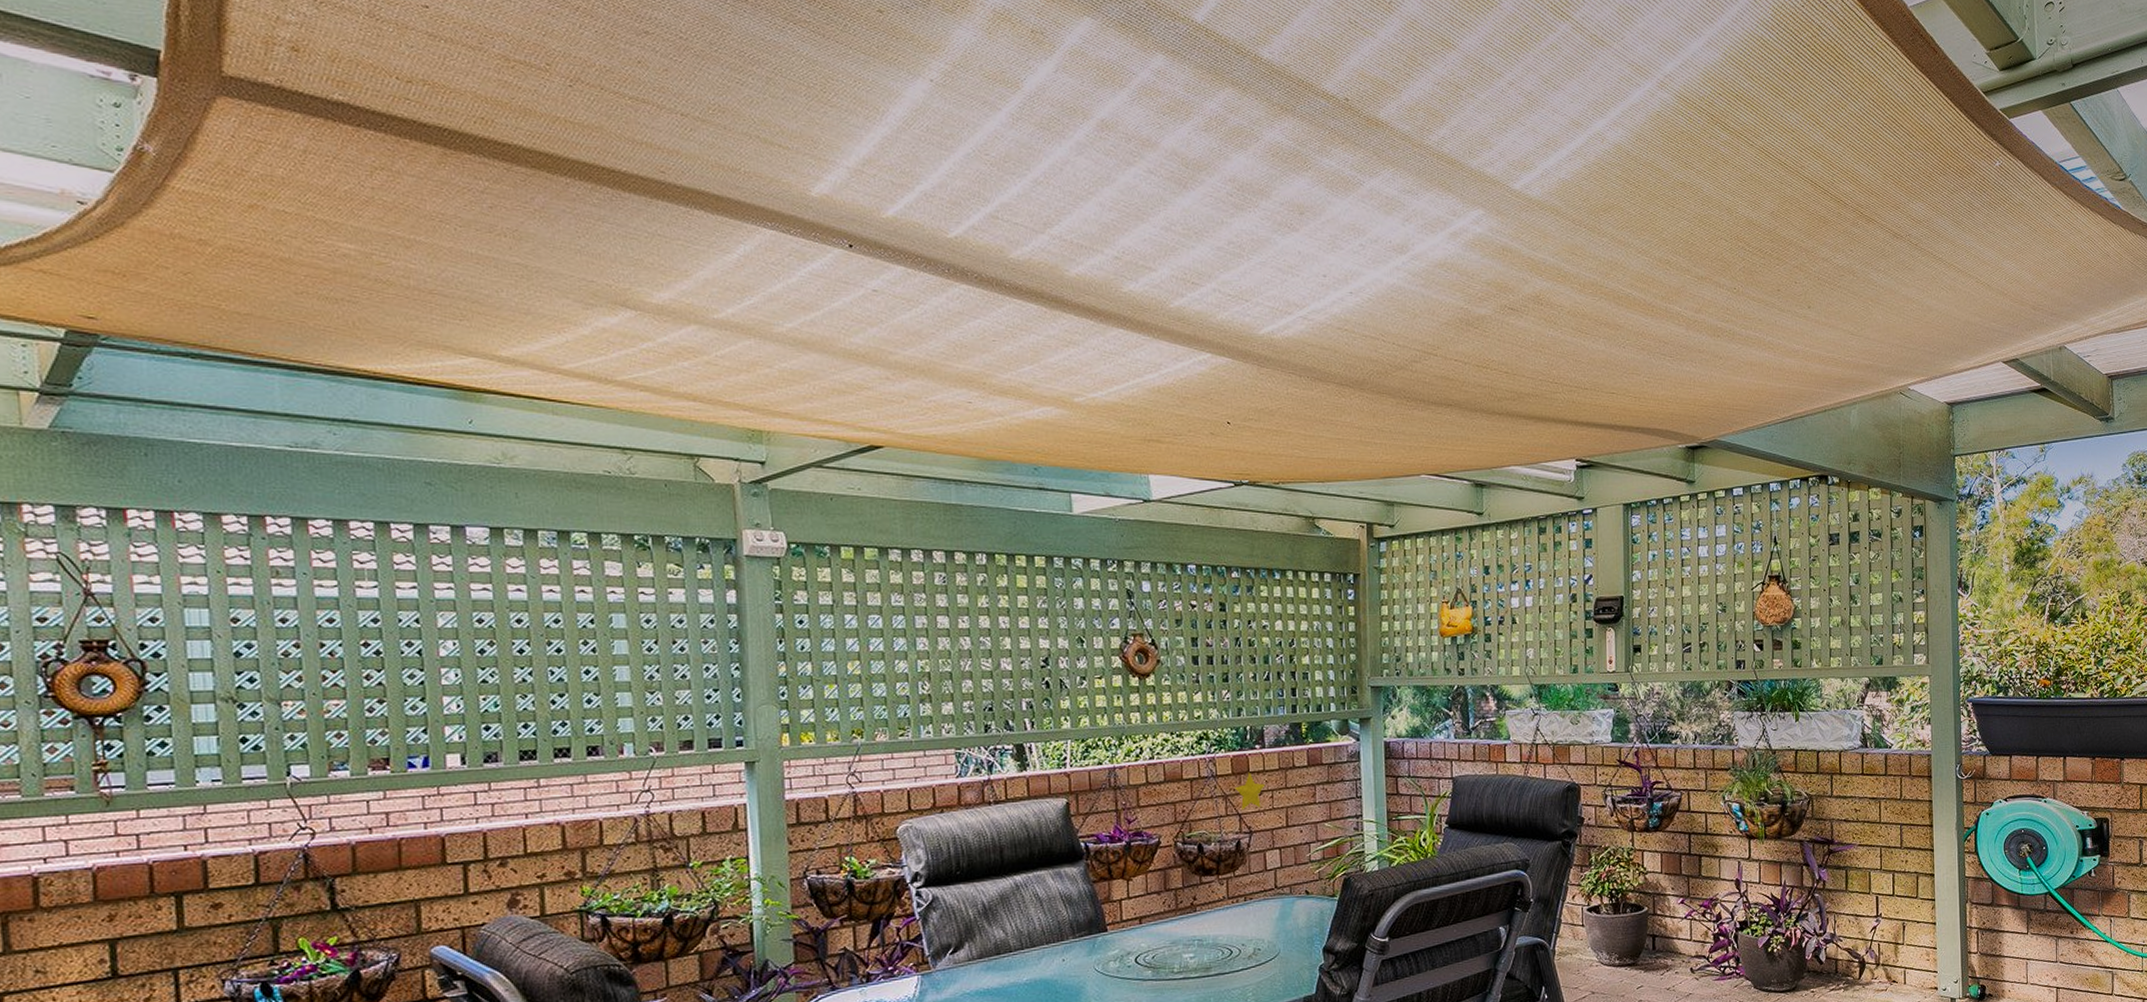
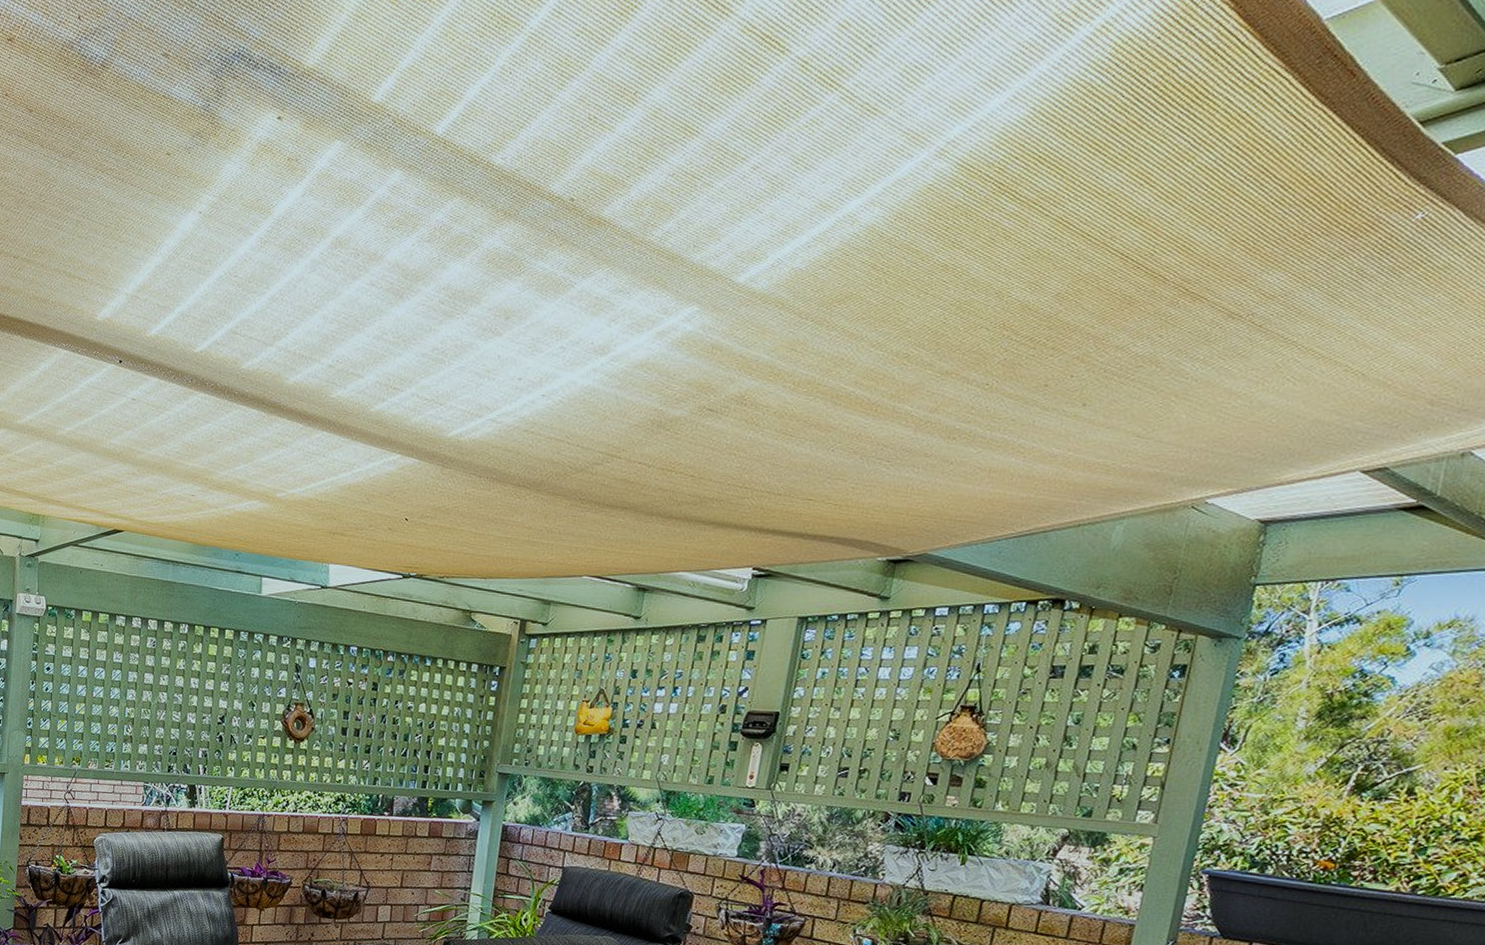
decorative star: present [1235,772,1266,811] -> none [361,834,388,868]

